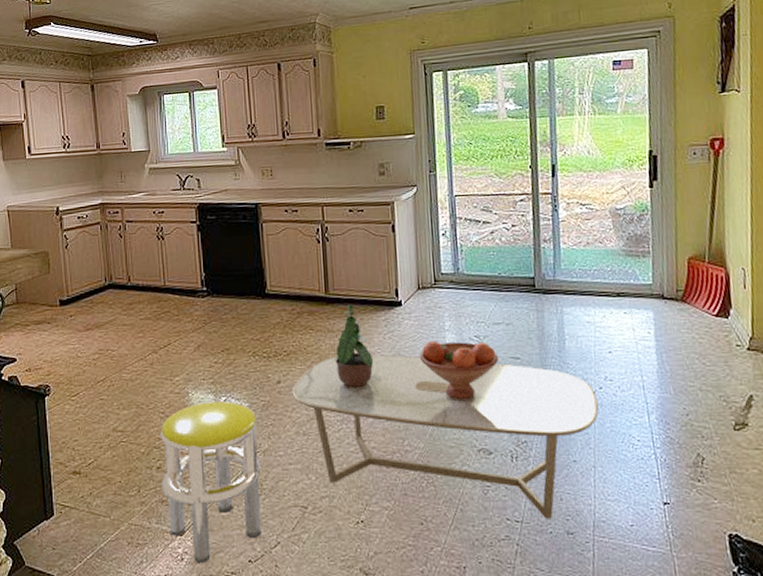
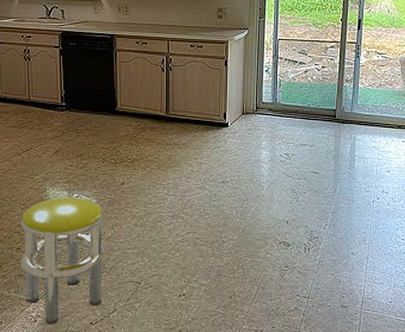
coffee table: present [292,354,599,519] -> none [133,165,375,296]
potted plant: present [333,304,374,389] -> none [169,123,202,191]
fruit bowl: present [419,340,499,400] -> none [239,156,303,204]

